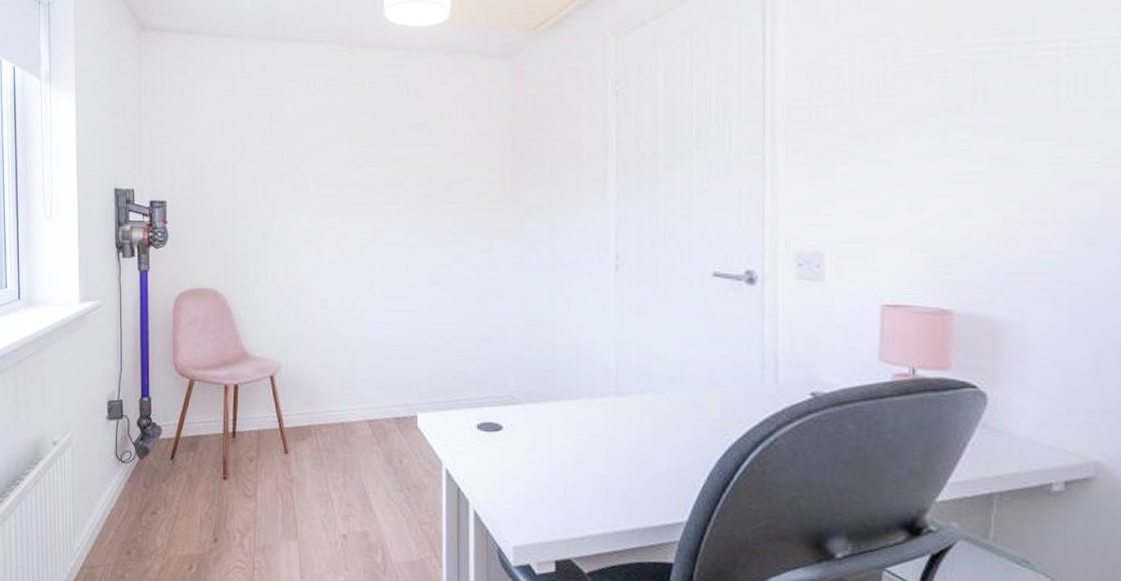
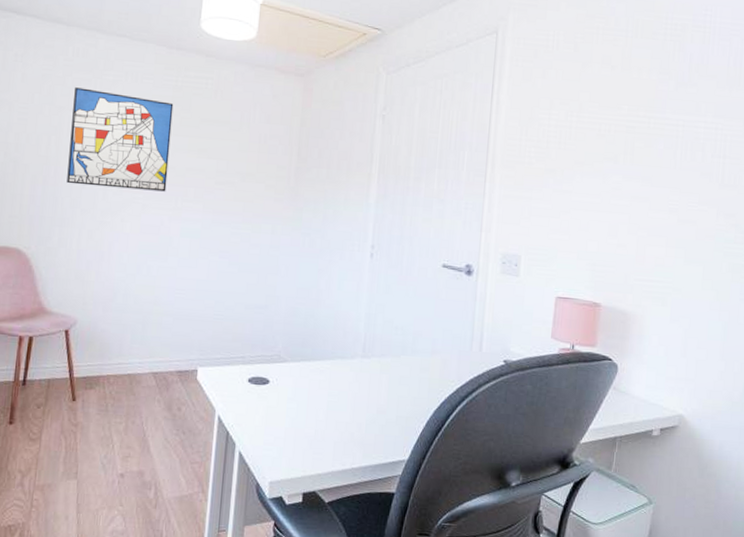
wall art: none [255,105,363,214] -> present [66,87,174,192]

